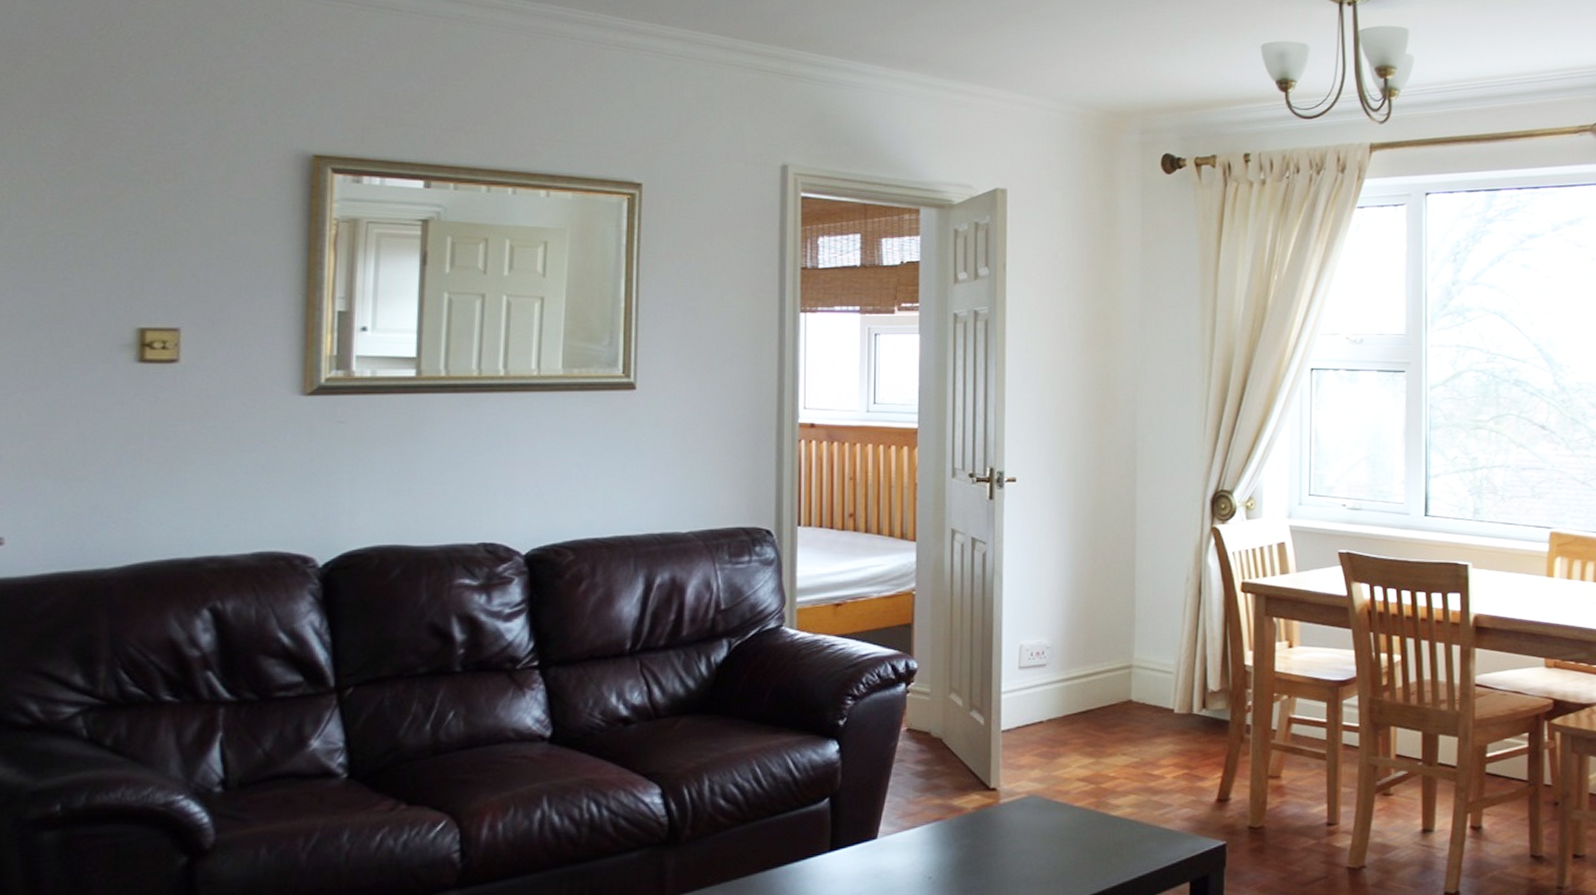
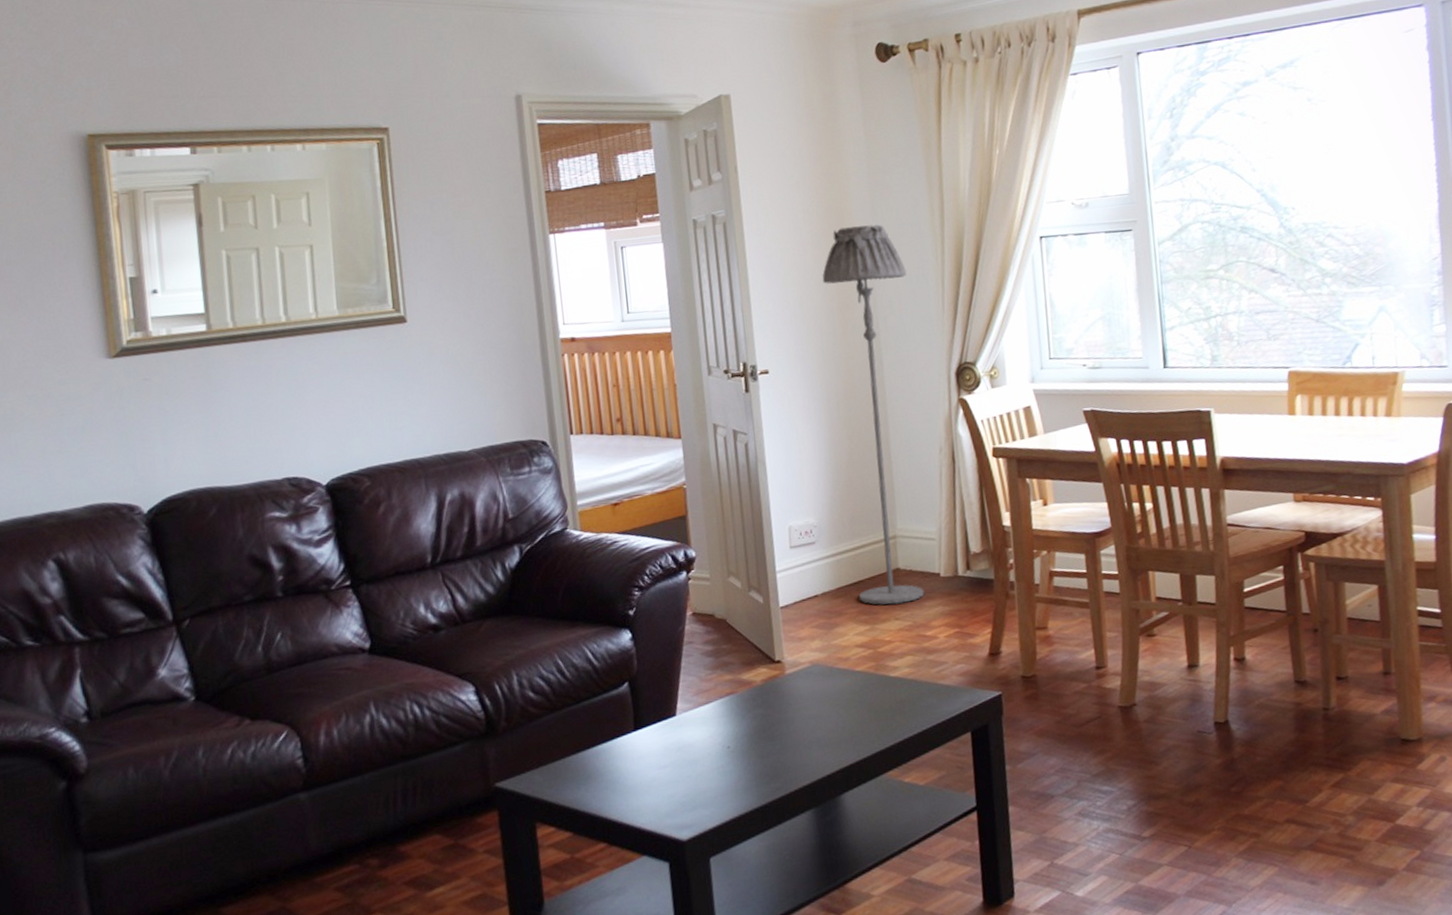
floor lamp: none [1082,338,1170,738] -> present [822,224,925,605]

